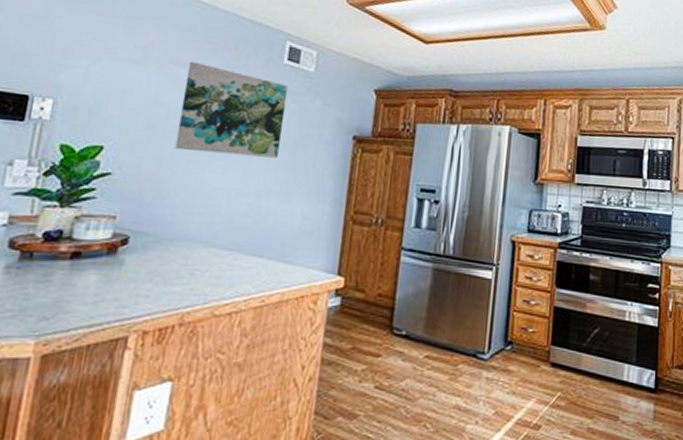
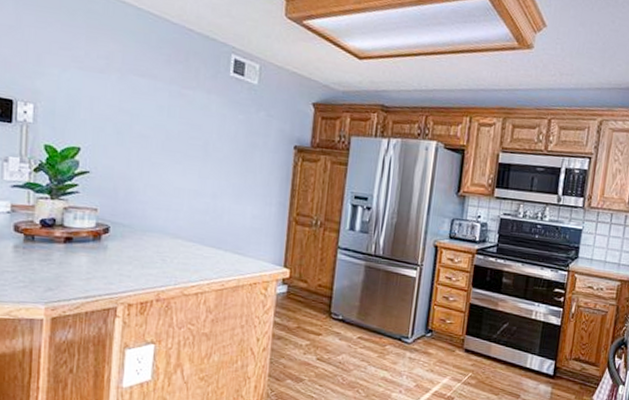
wall art: present [174,61,289,158] -> none [140,71,236,164]

